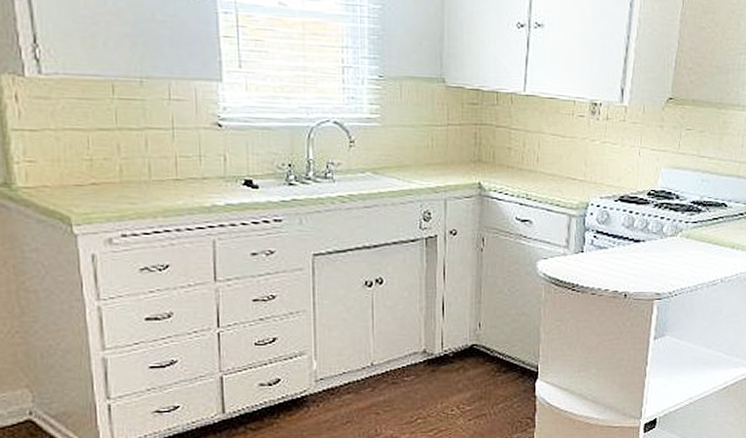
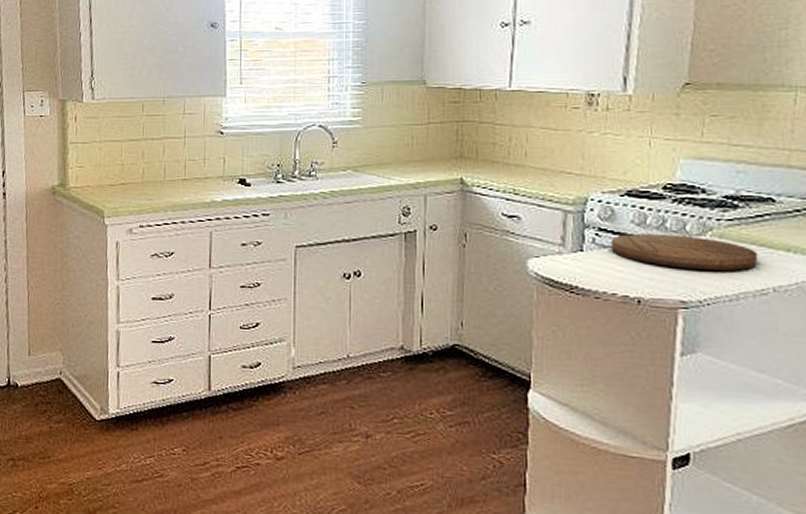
cutting board: none [606,235,713,266] -> present [611,233,758,271]

